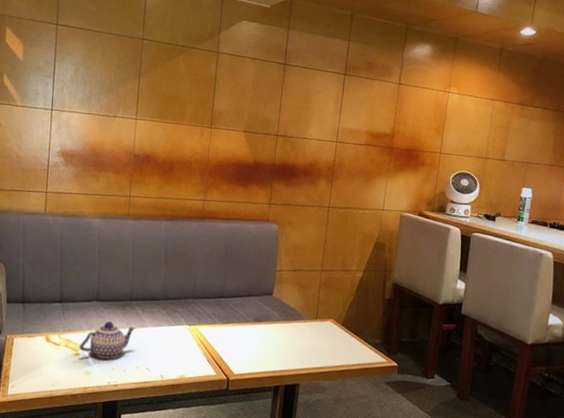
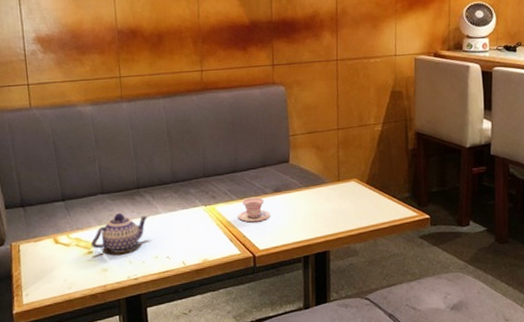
teacup: none [218,322,249,348] -> present [237,197,271,223]

